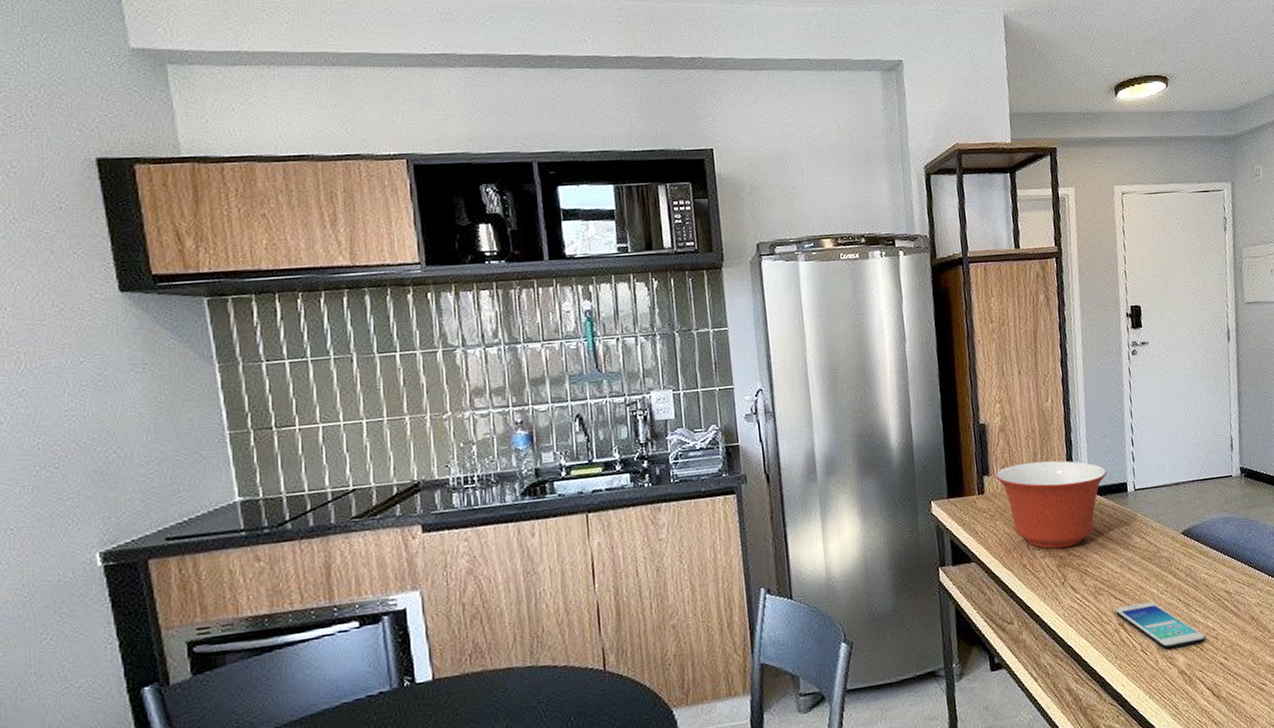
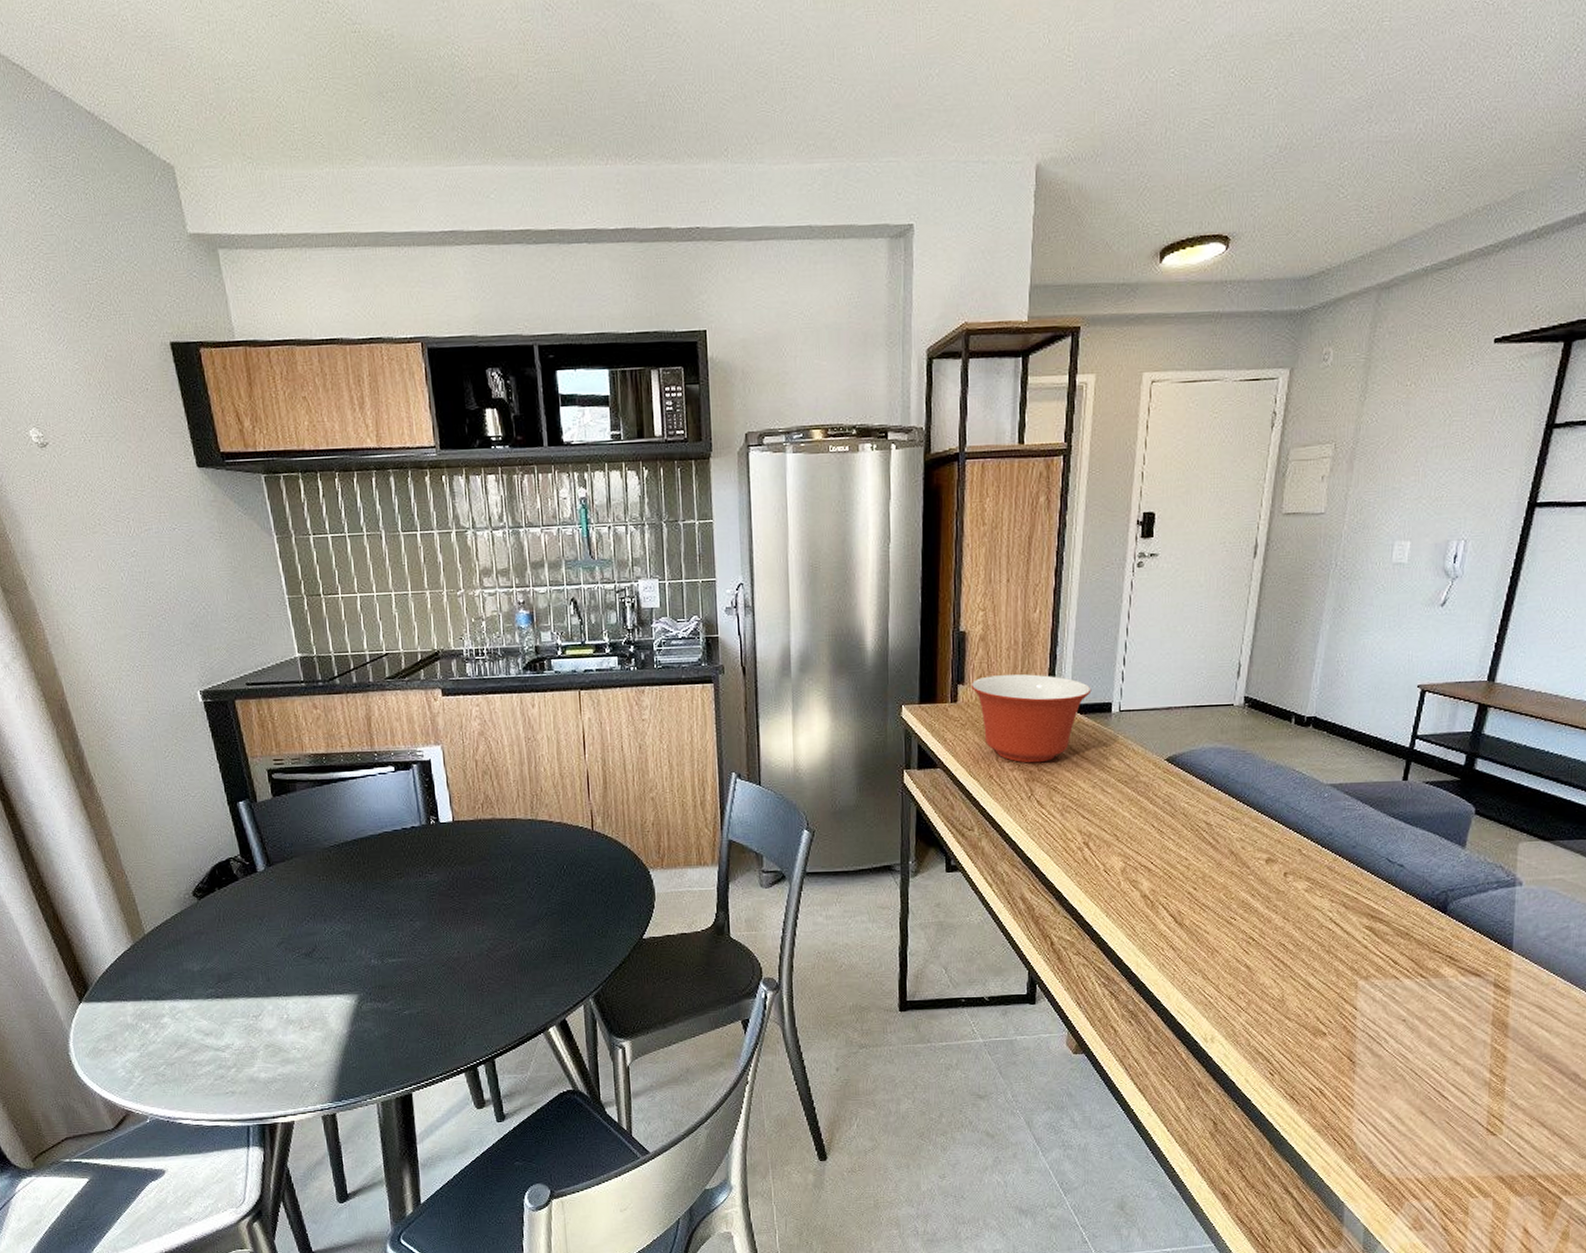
smartphone: present [1116,602,1205,650] -> none [1082,825,1176,873]

